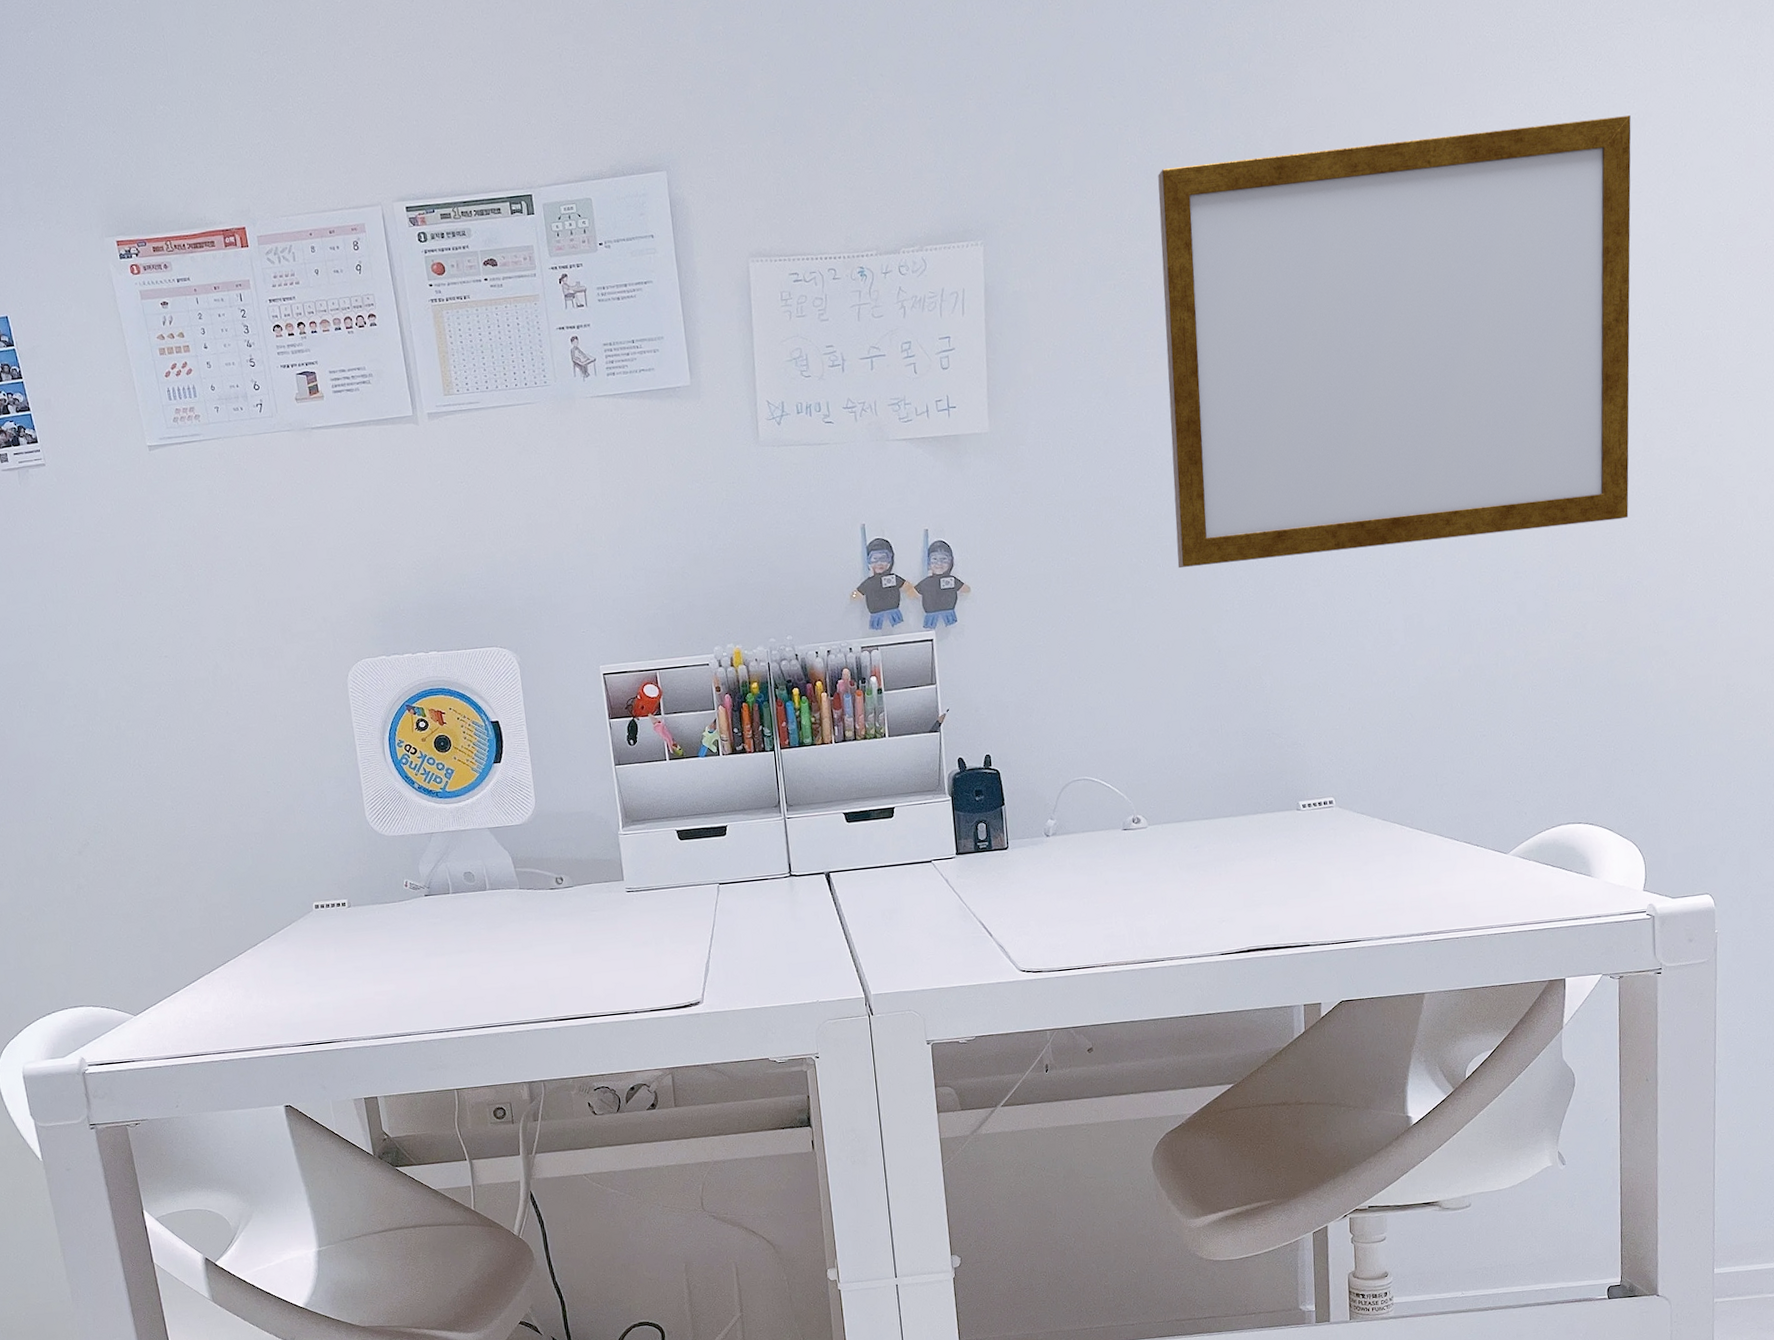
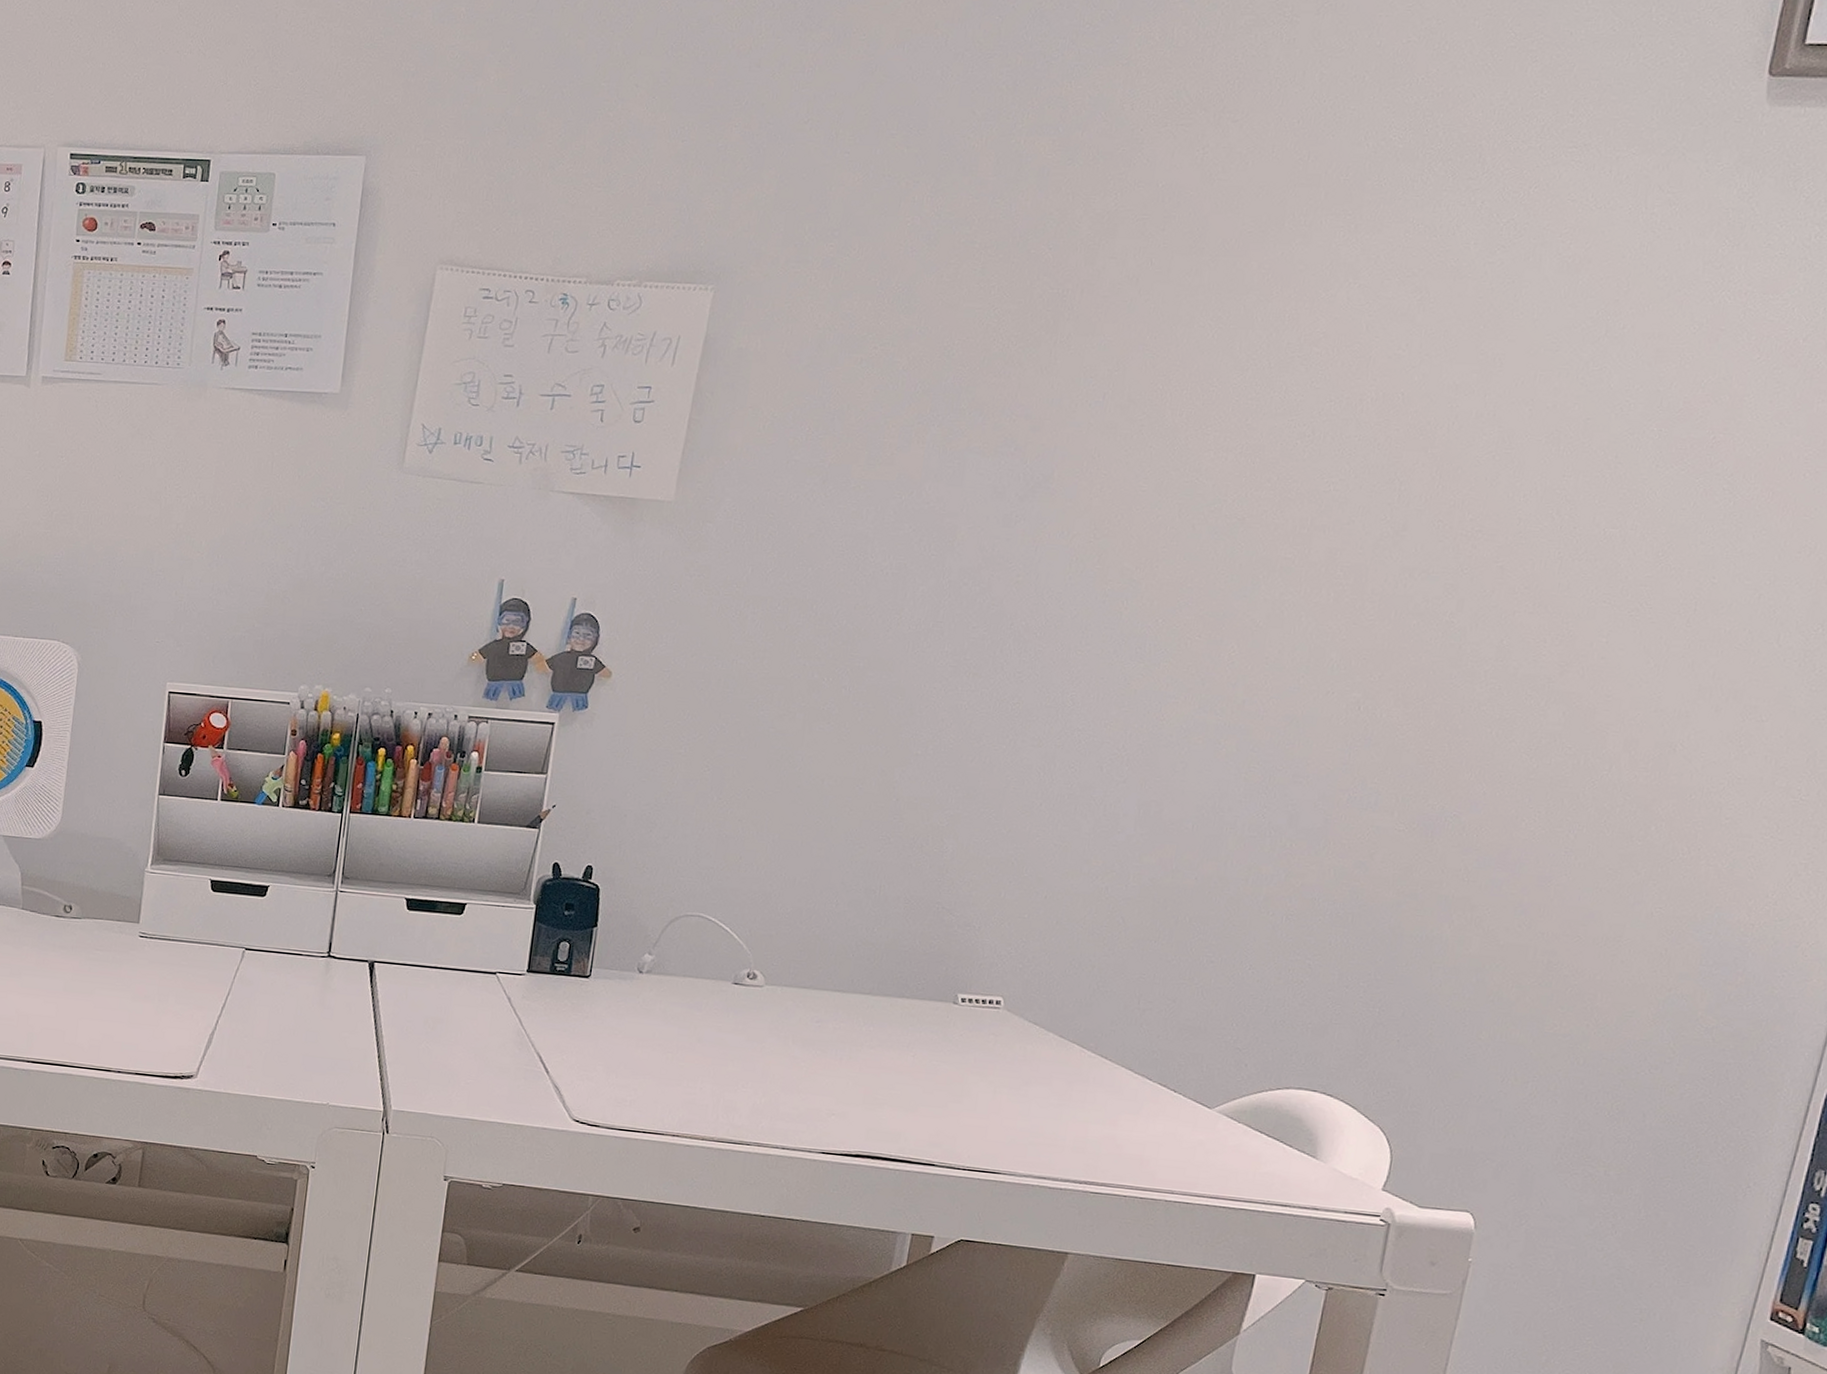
writing board: present [1158,115,1631,569] -> none [867,237,1563,737]

